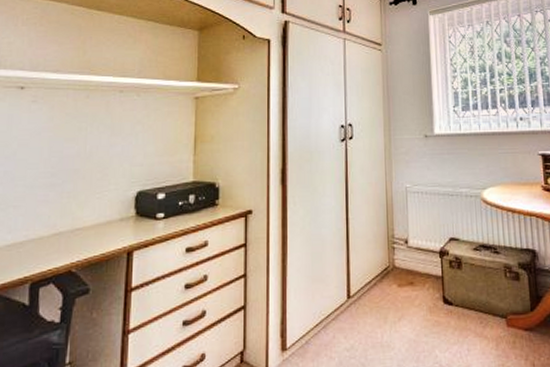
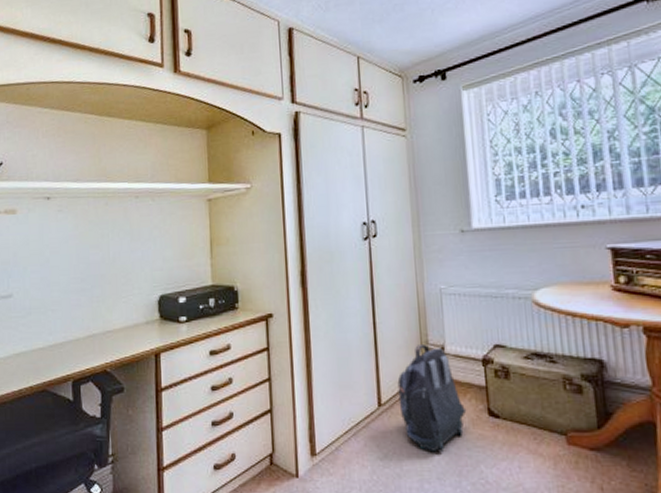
backpack: none [365,238,425,341] -> present [397,343,467,453]

